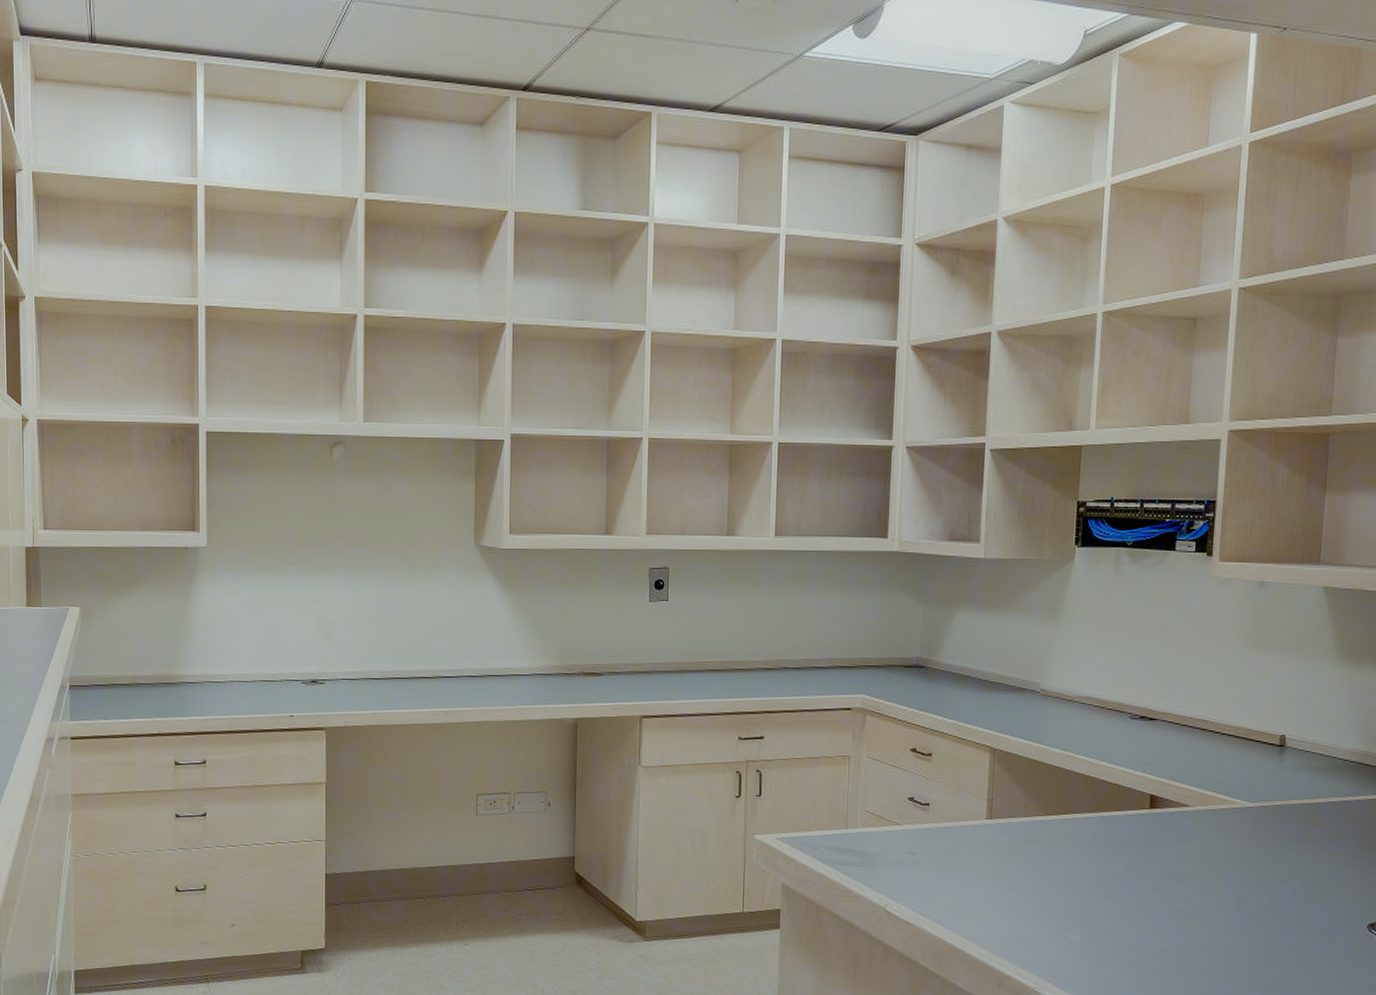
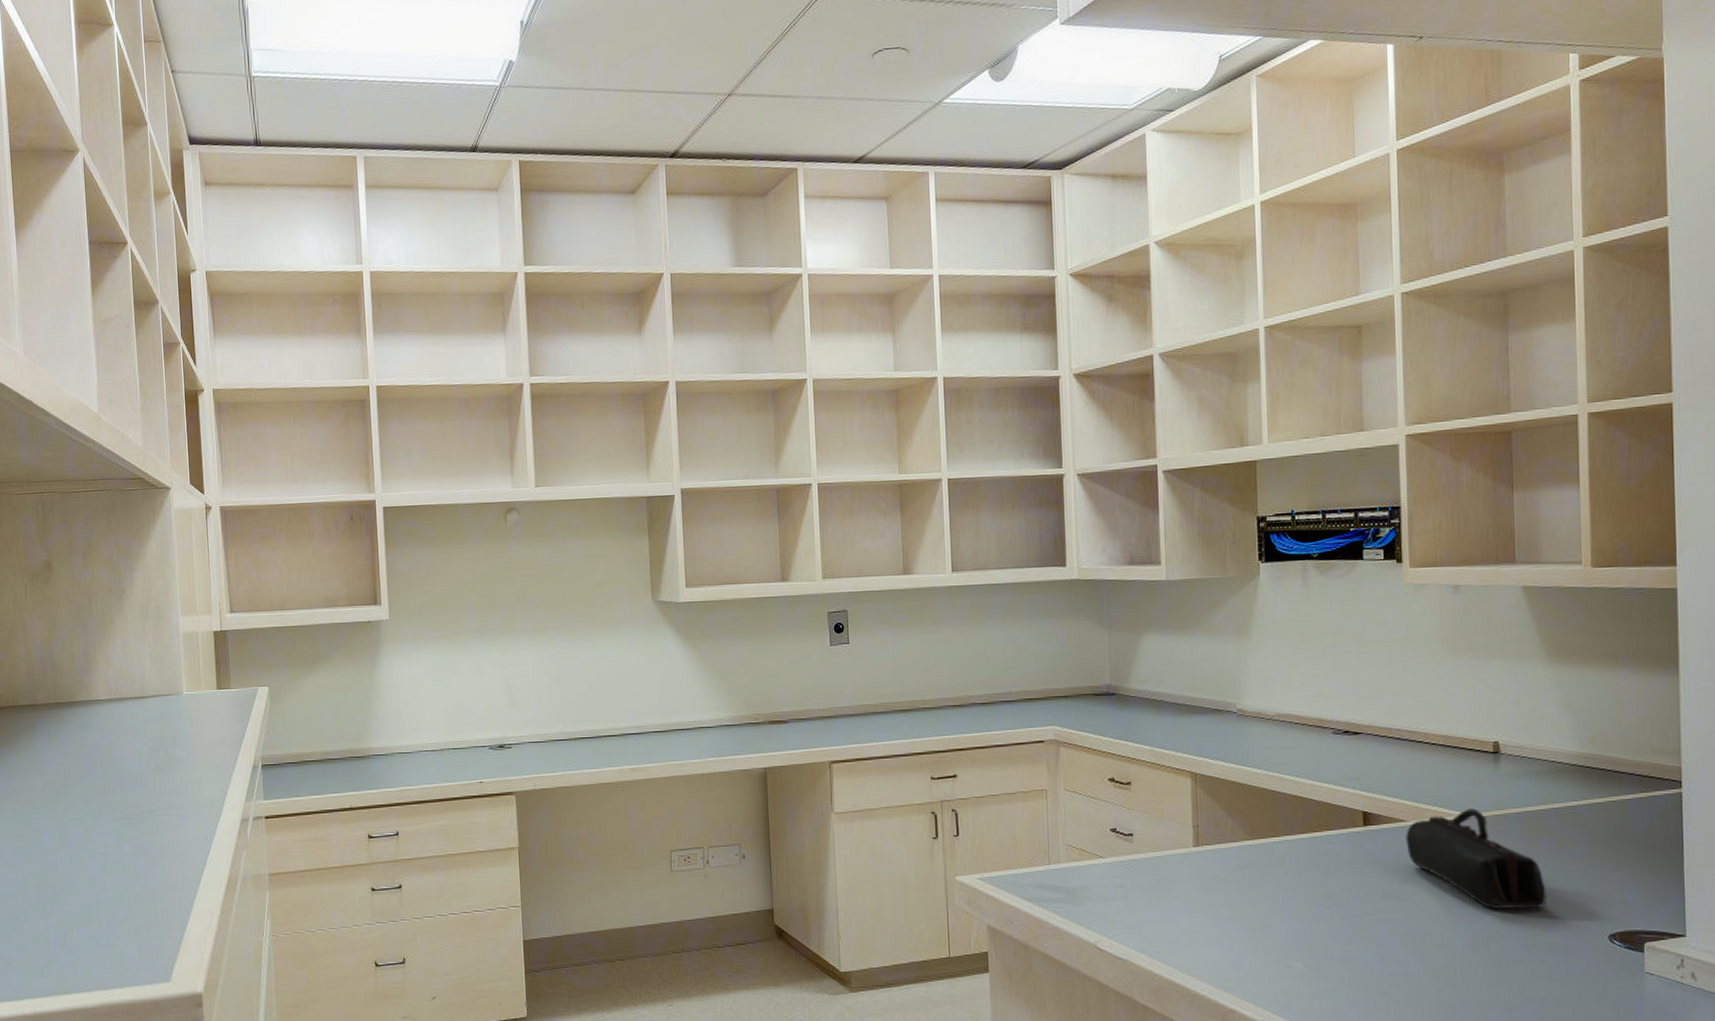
pencil case: none [1187,798,1315,896] -> present [1404,808,1547,910]

